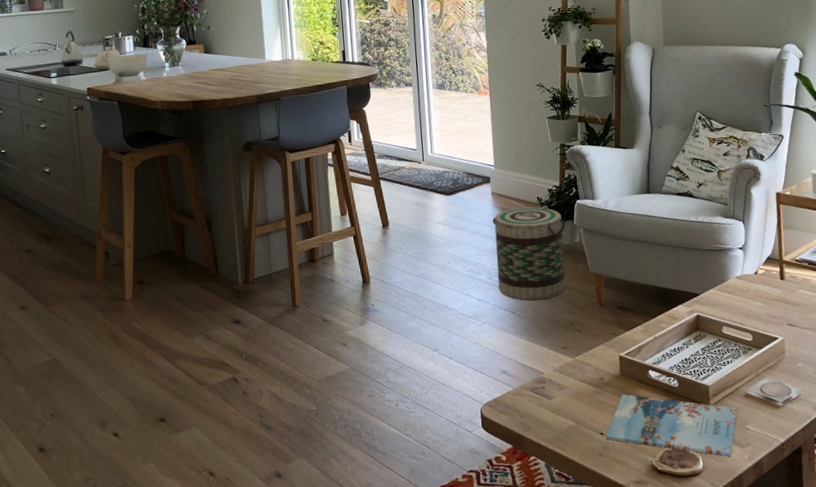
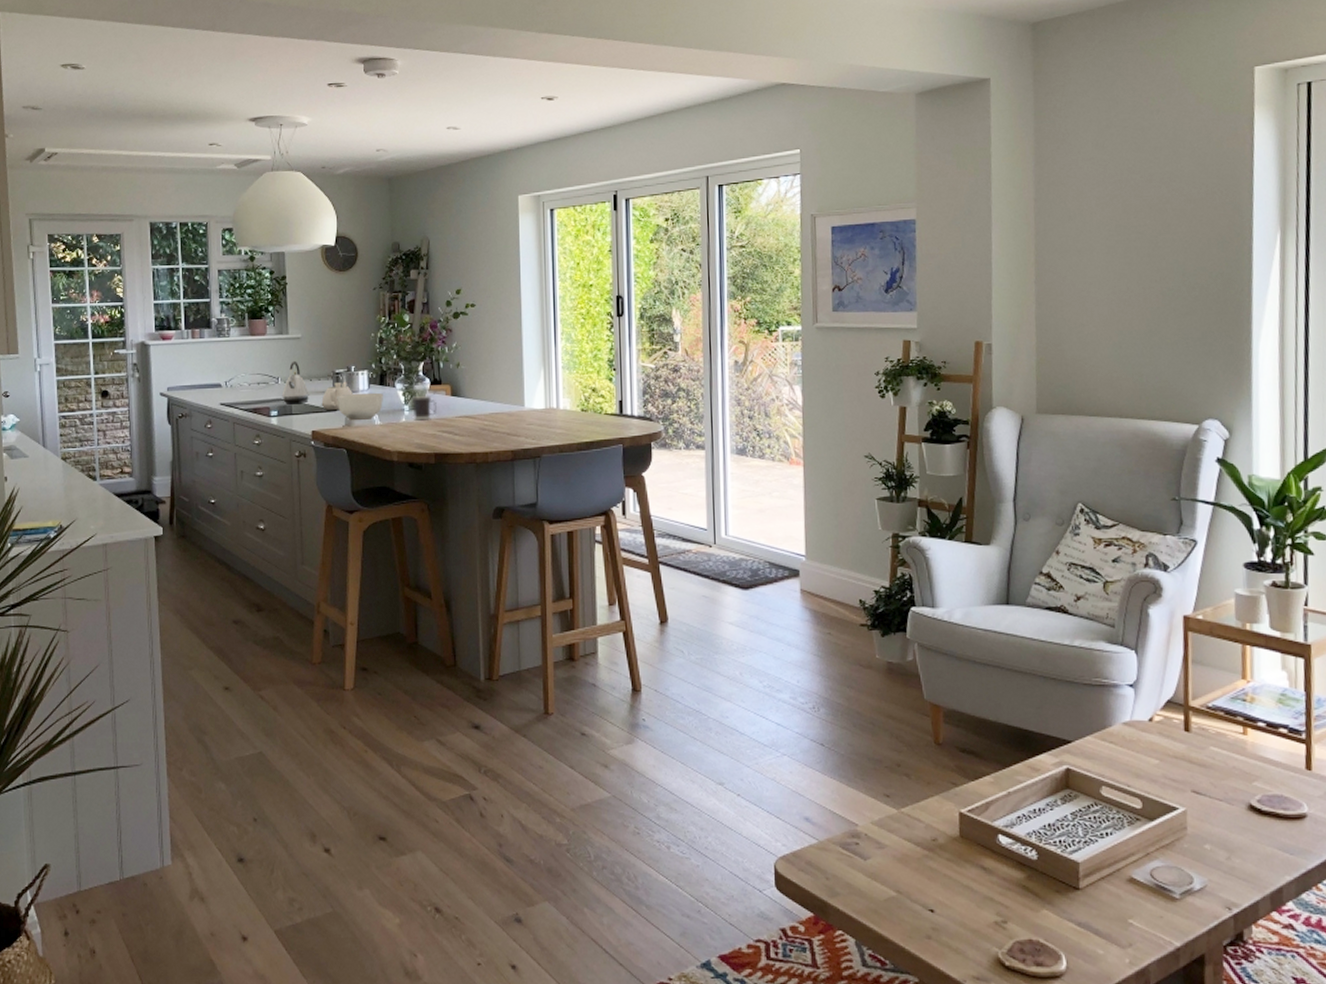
mug: none [172,54,193,75] -> present [412,396,437,420]
basket: present [492,205,566,301] -> none [799,610,895,732]
magazine: present [605,394,738,457] -> none [936,862,1118,958]

